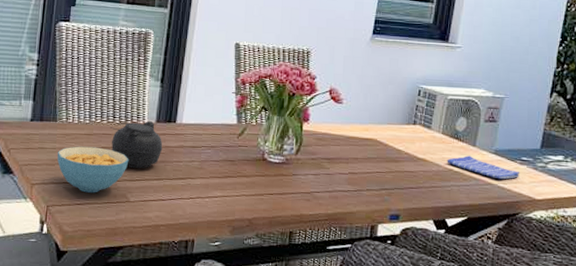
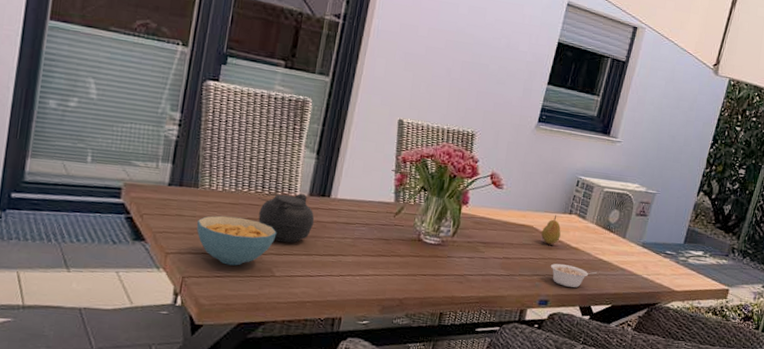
fruit: none [386,126,406,158] -> present [541,215,561,245]
legume: none [398,176,448,200] -> present [550,263,597,288]
dish towel: present [447,155,520,180] -> none [597,246,664,271]

